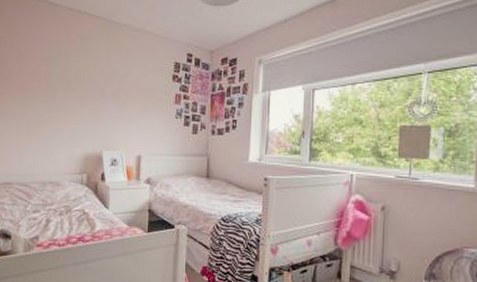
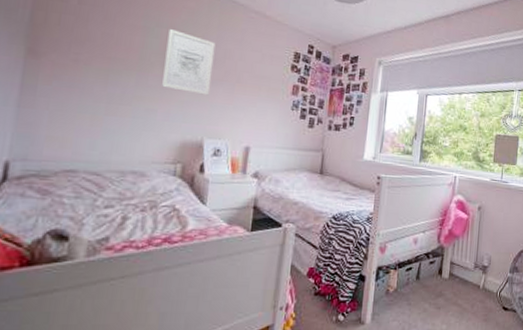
wall art: none [66,56,105,112] -> present [162,28,216,96]

